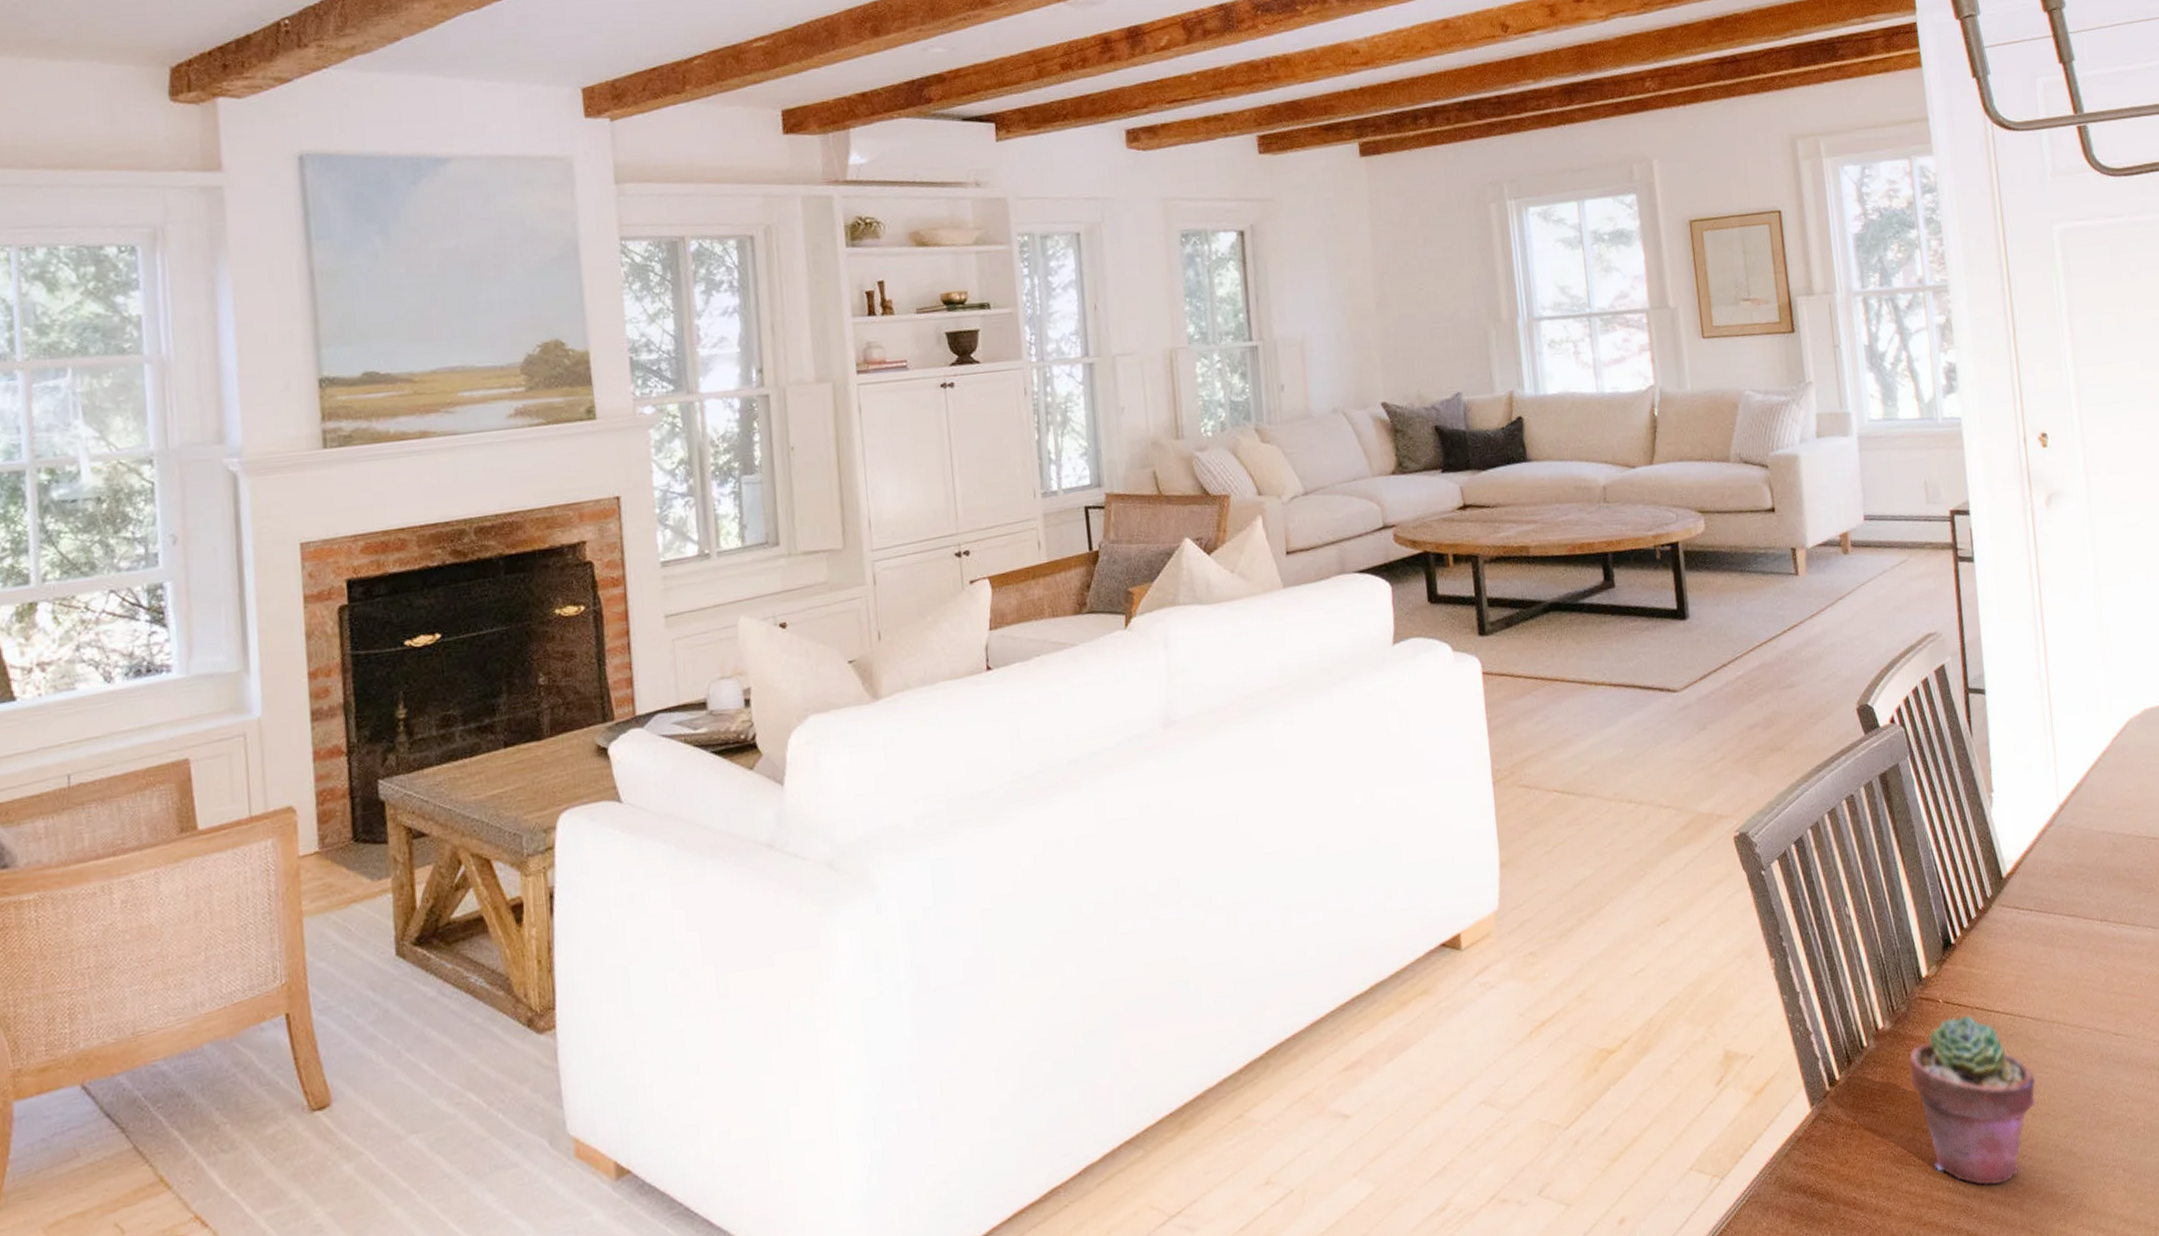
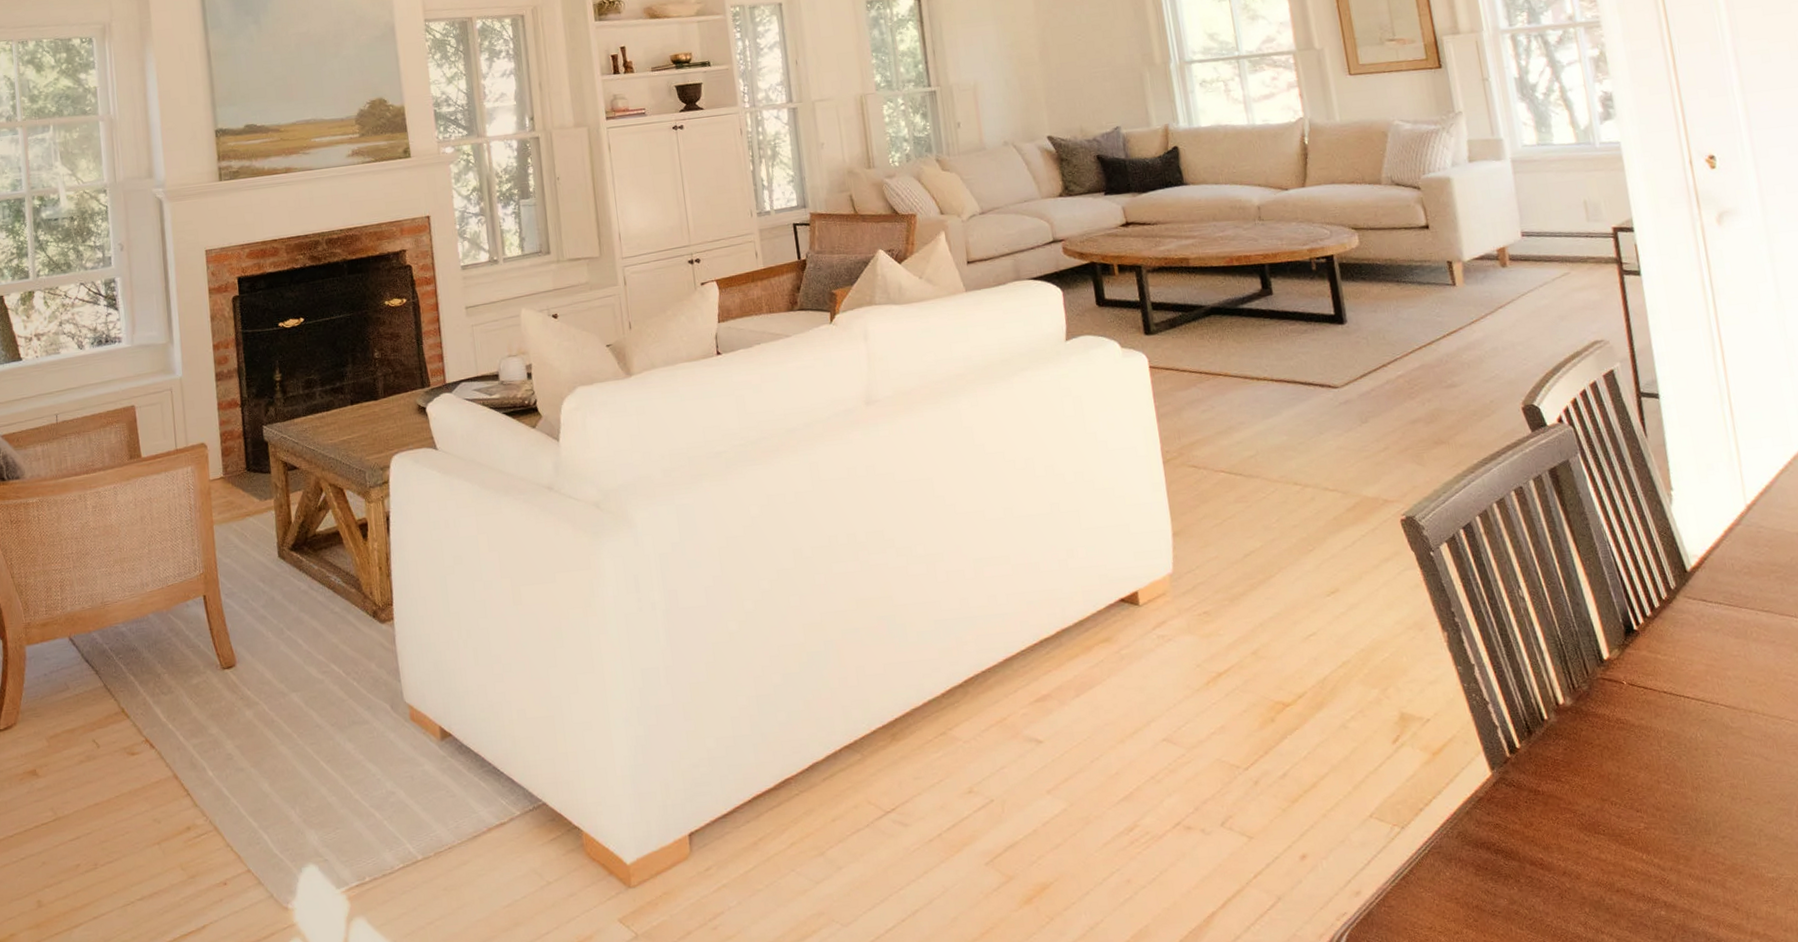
potted succulent: present [1908,1014,2036,1186] -> none [1592,697,1735,862]

